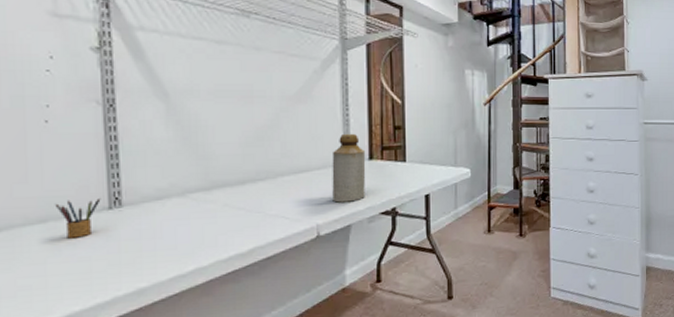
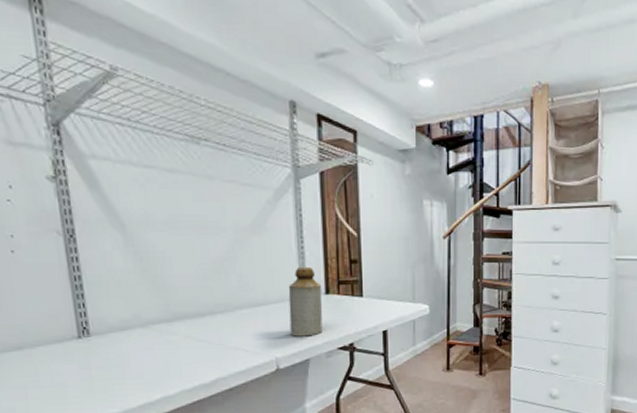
pencil box: present [54,198,101,239] -> none [28,328,71,365]

